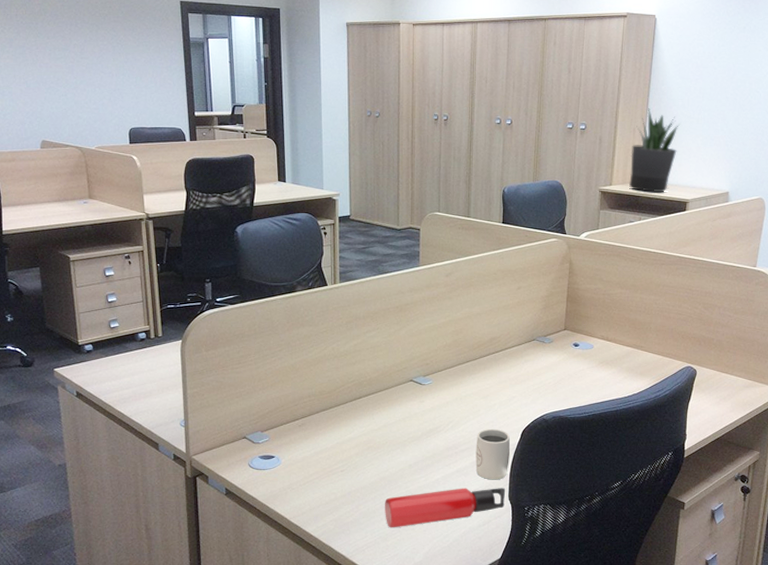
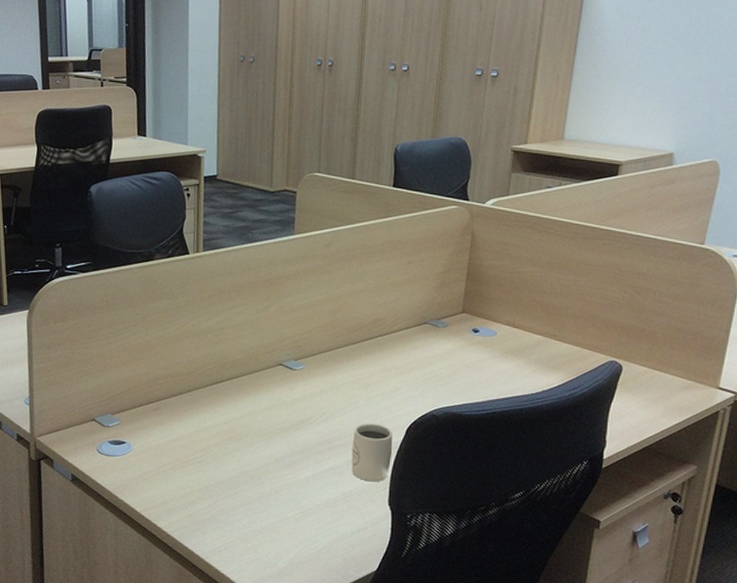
water bottle: present [385,488,506,528] -> none [246,488,386,529]
planter: present [628,108,680,193] -> none [547,51,616,153]

